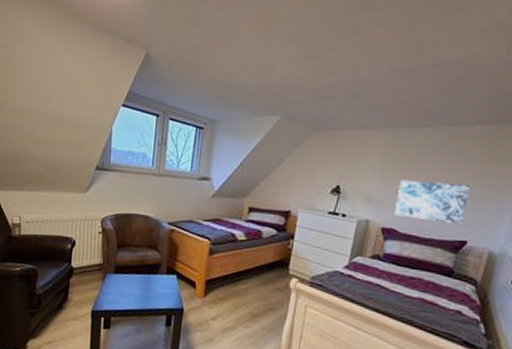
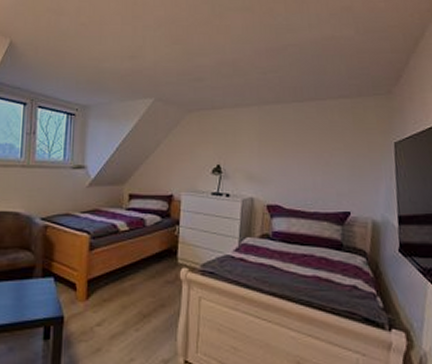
wall art: present [394,180,471,224] -> none [276,155,345,195]

